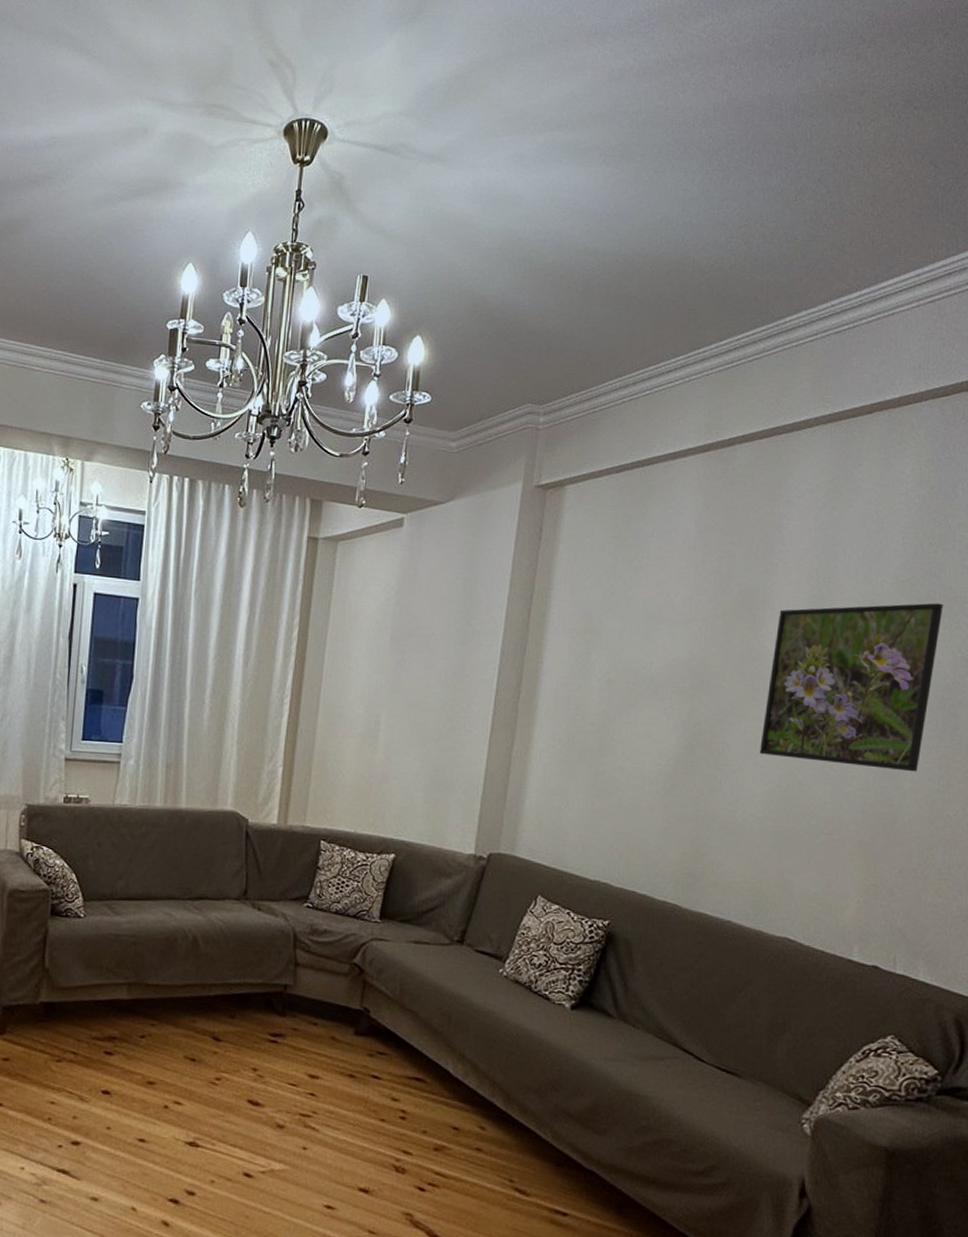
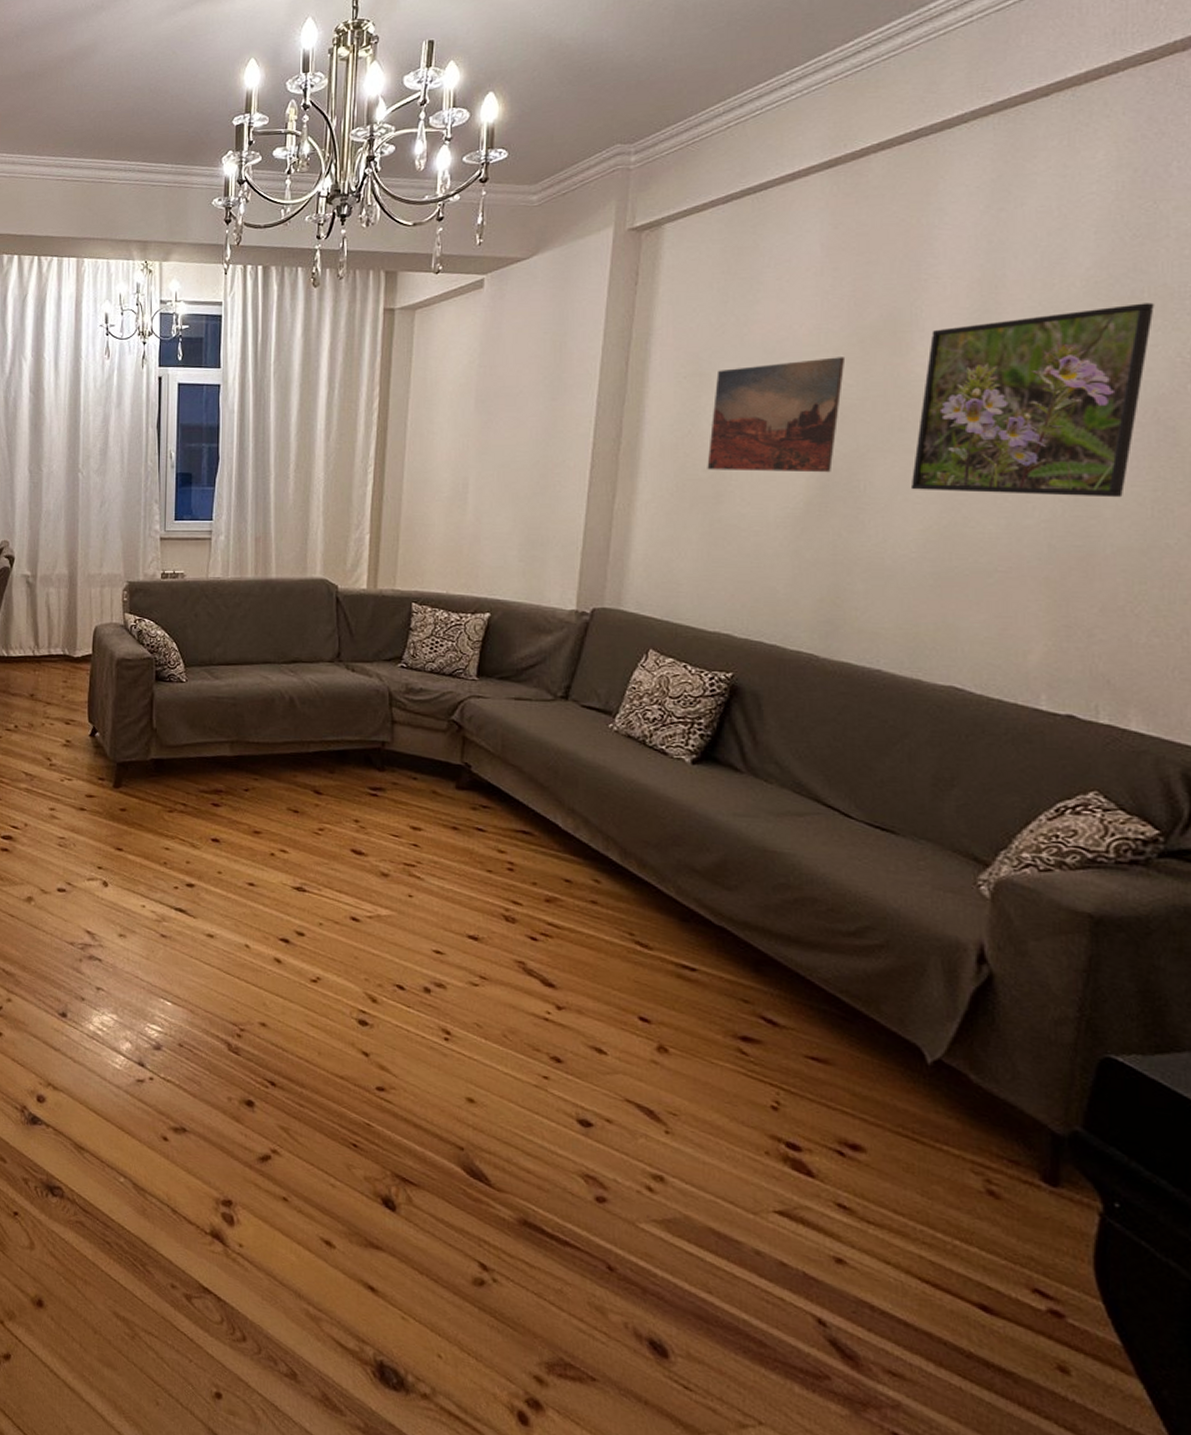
wall art: none [594,626,712,734] -> present [707,357,846,473]

